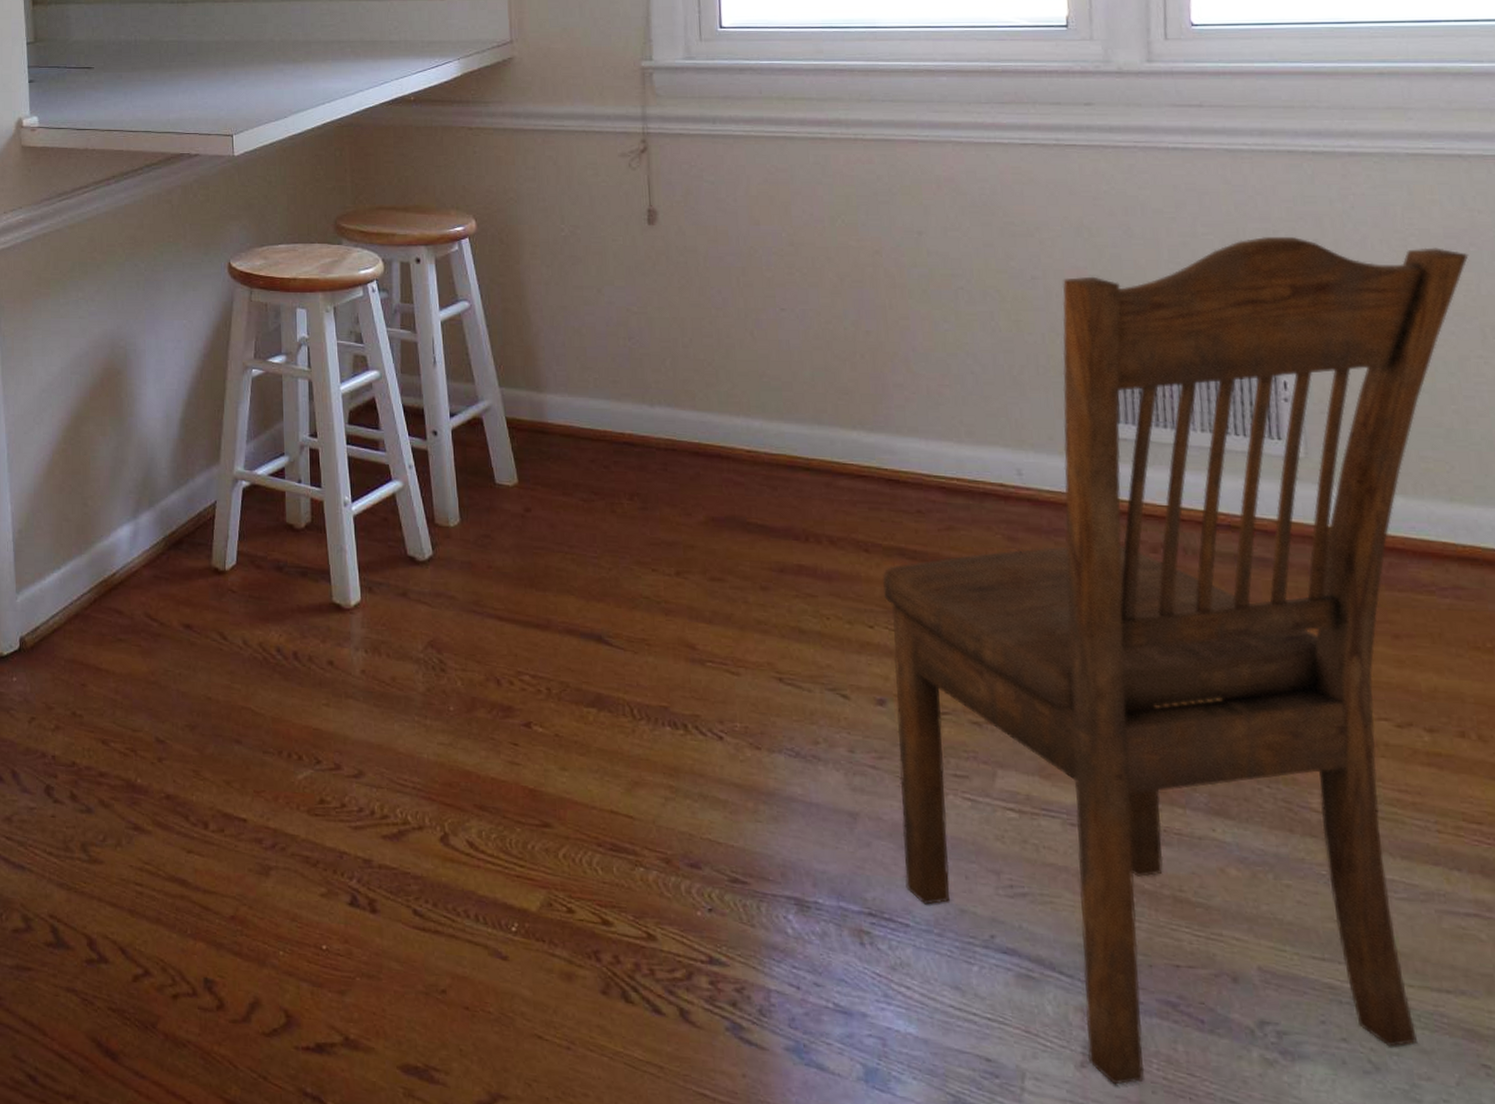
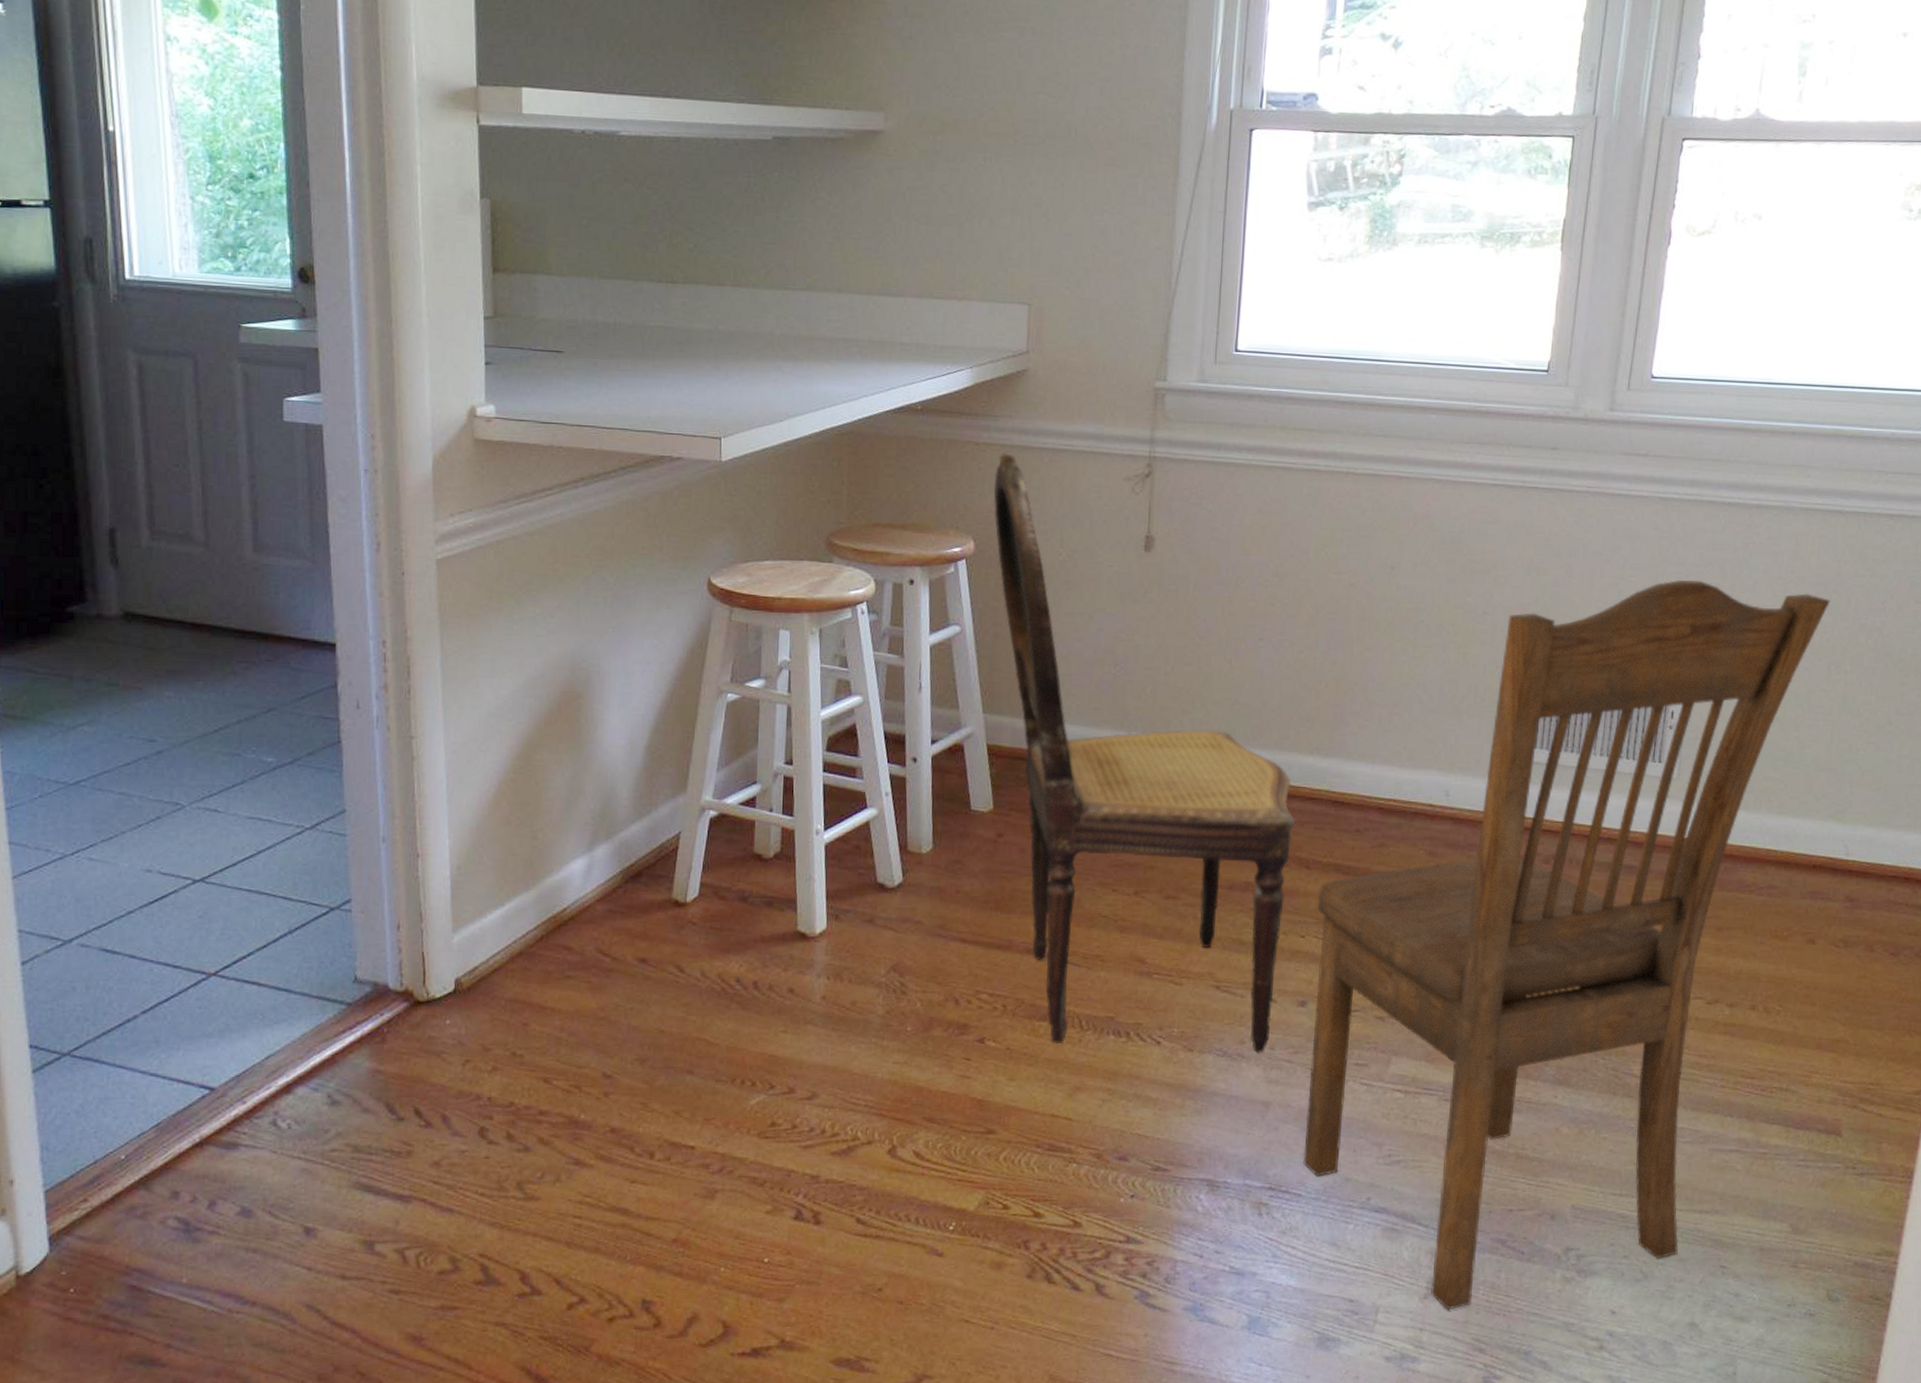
dining chair: none [489,135,847,757] -> present [993,451,1296,1054]

